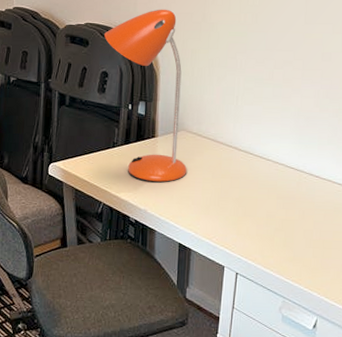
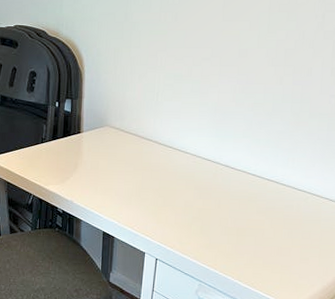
desk lamp: present [104,9,188,184] -> none [32,10,111,177]

